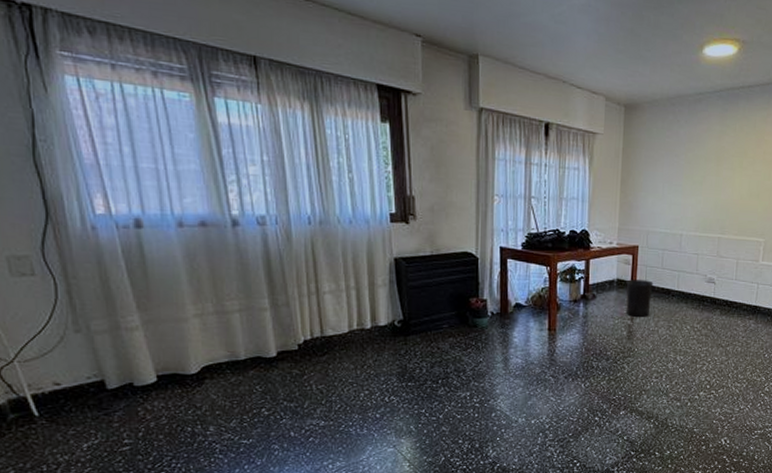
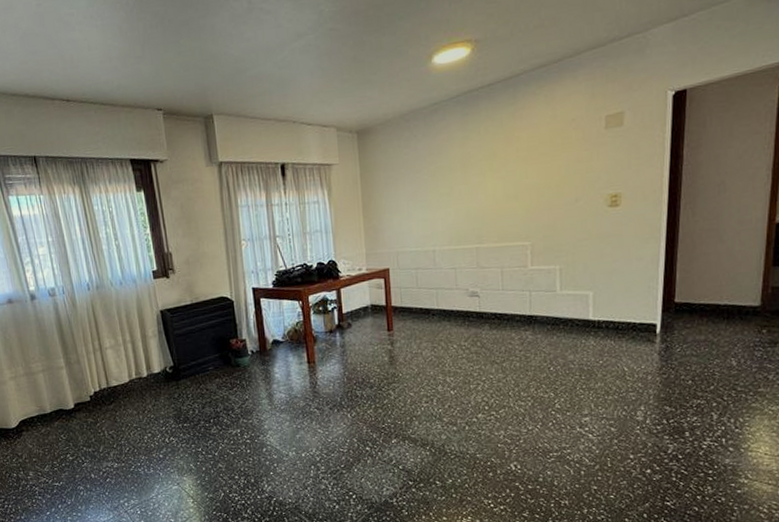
waste bin: present [626,279,654,318] -> none [381,302,411,342]

